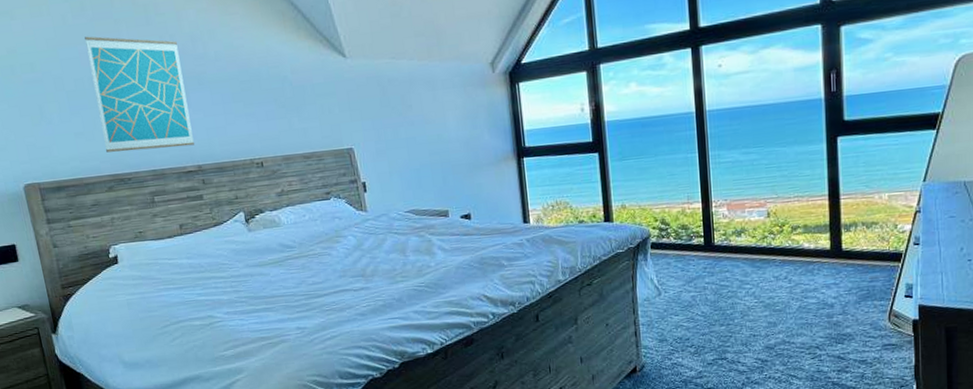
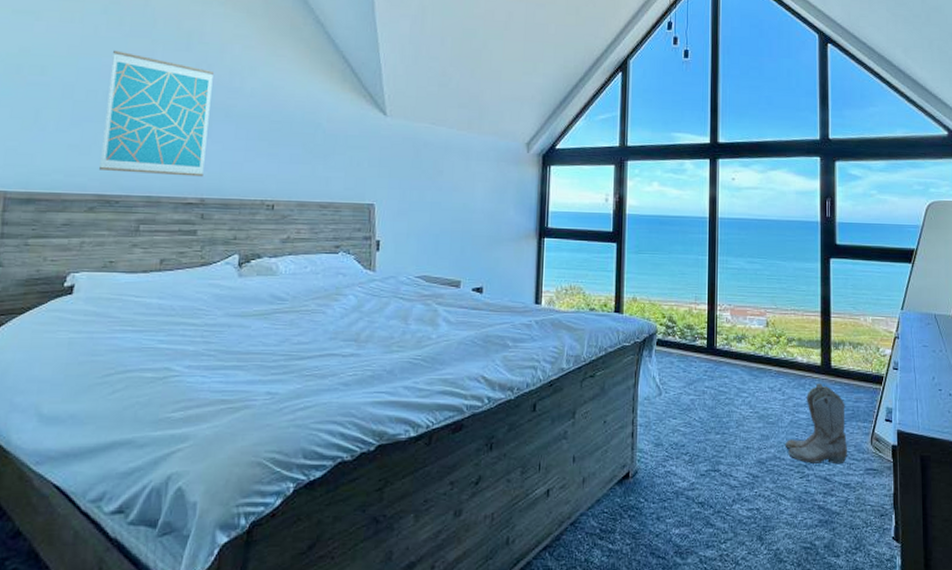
boots: none [793,266,862,345] -> present [785,382,847,464]

